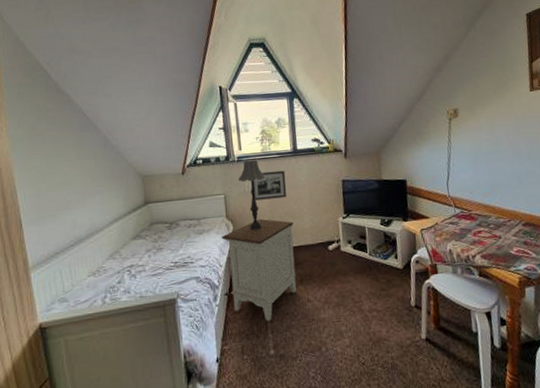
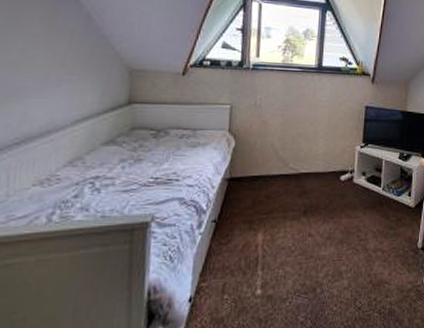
nightstand: present [221,218,297,322] -> none [219,137,306,256]
table lamp: present [238,160,265,231] -> none [249,70,282,150]
picture frame: present [252,170,287,201] -> none [265,85,305,117]

